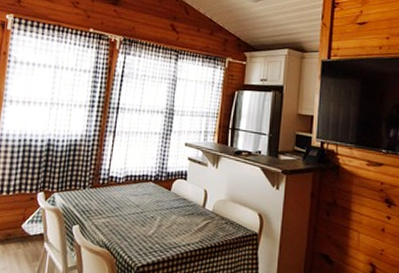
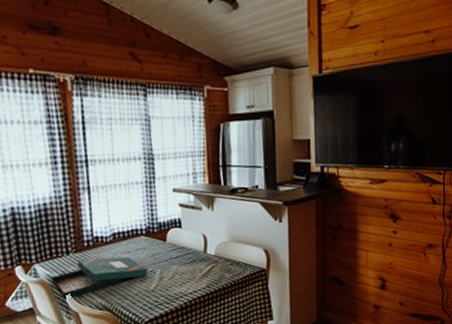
board game: none [65,195,150,232] -> present [51,256,148,301]

